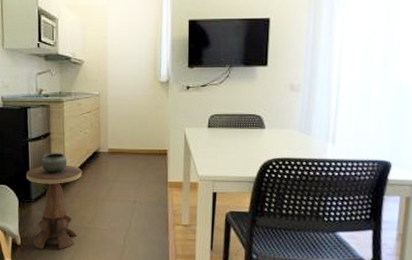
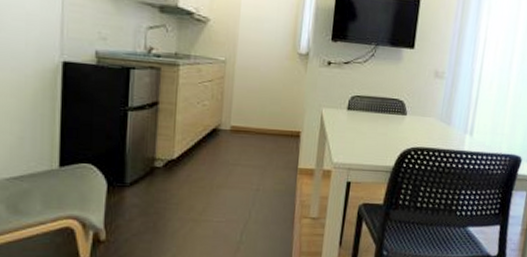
side table: present [26,153,82,250] -> none [121,126,196,247]

